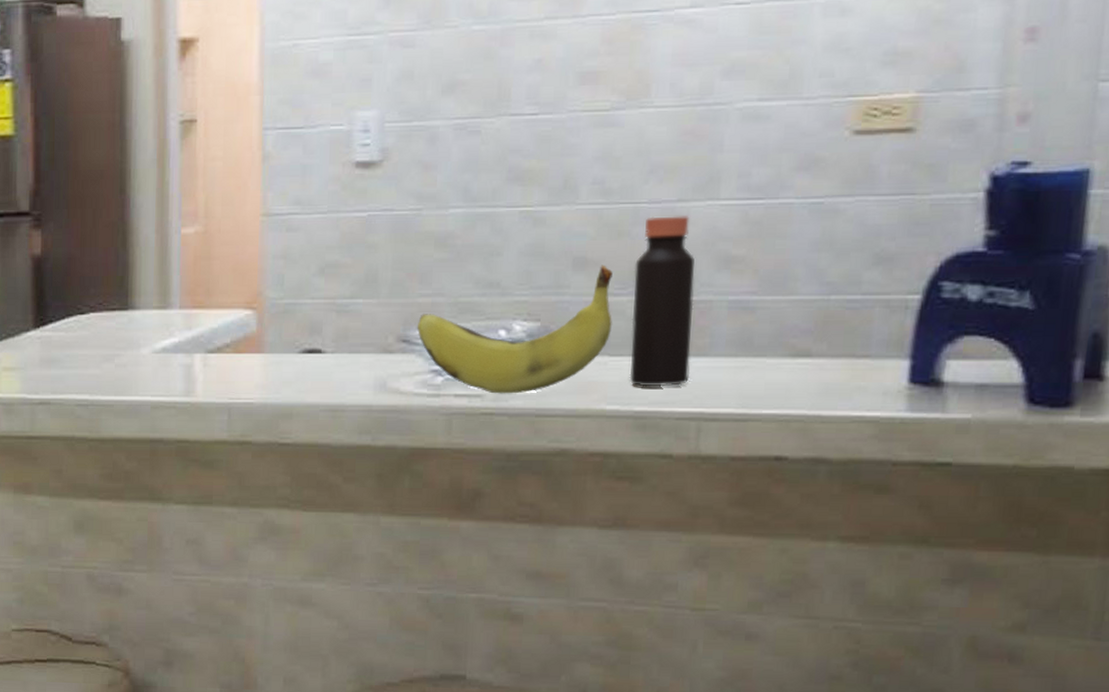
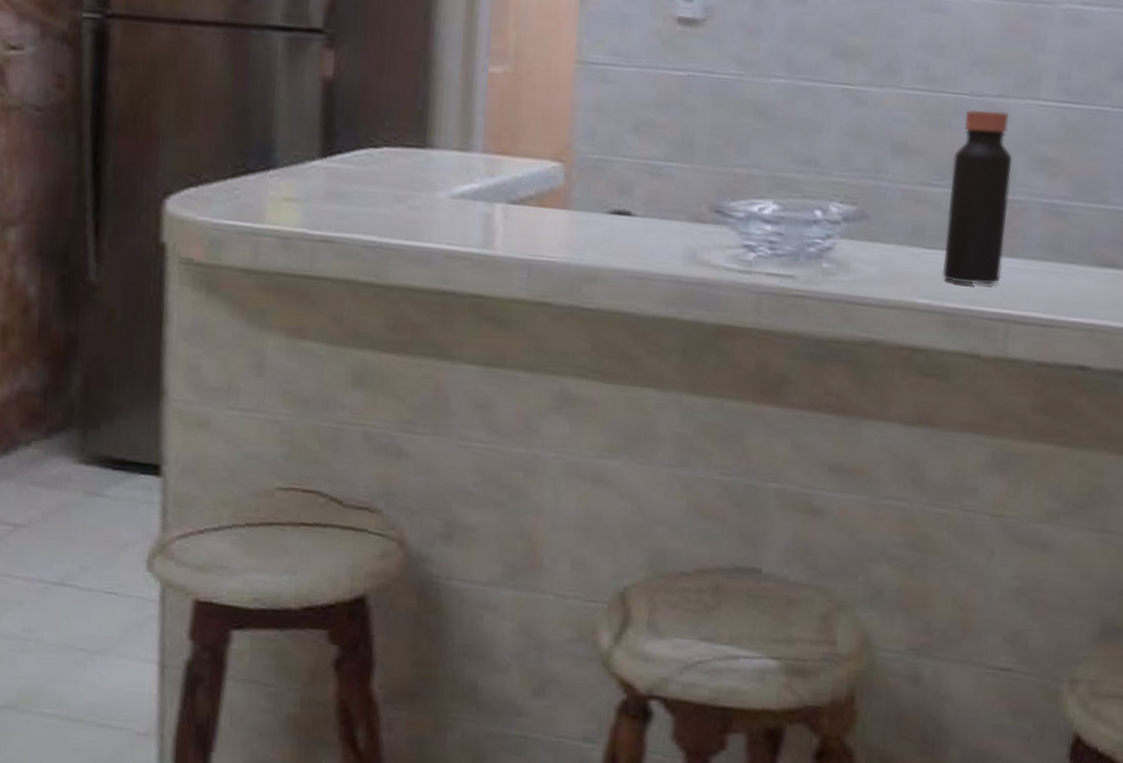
banana: present [417,265,613,394] -> none [732,153,932,278]

